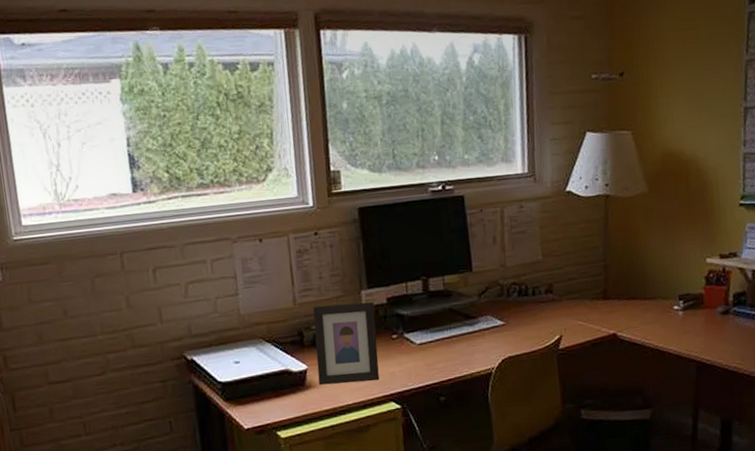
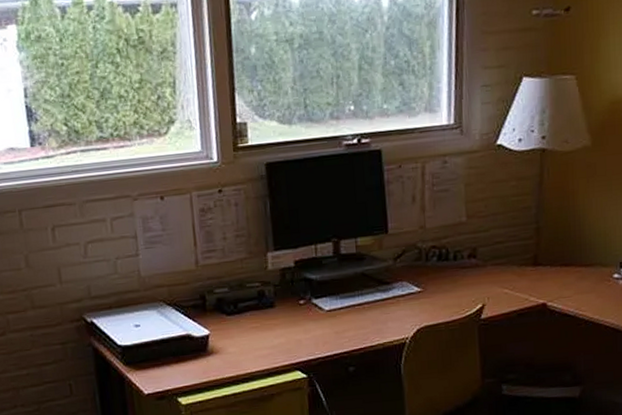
picture frame: present [313,302,380,386] -> none [216,265,285,352]

